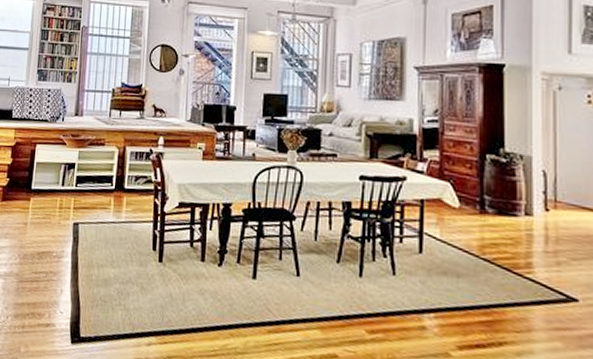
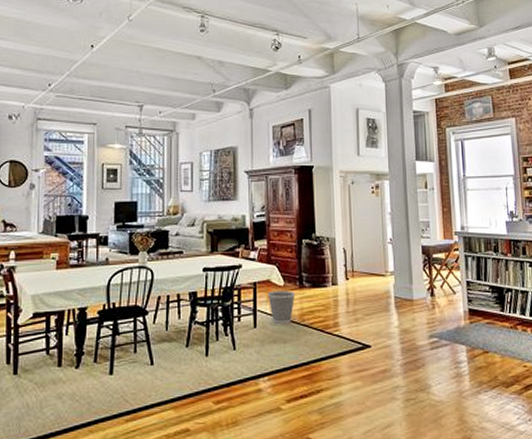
wastebasket: none [437,212,475,254] -> present [267,291,296,324]

